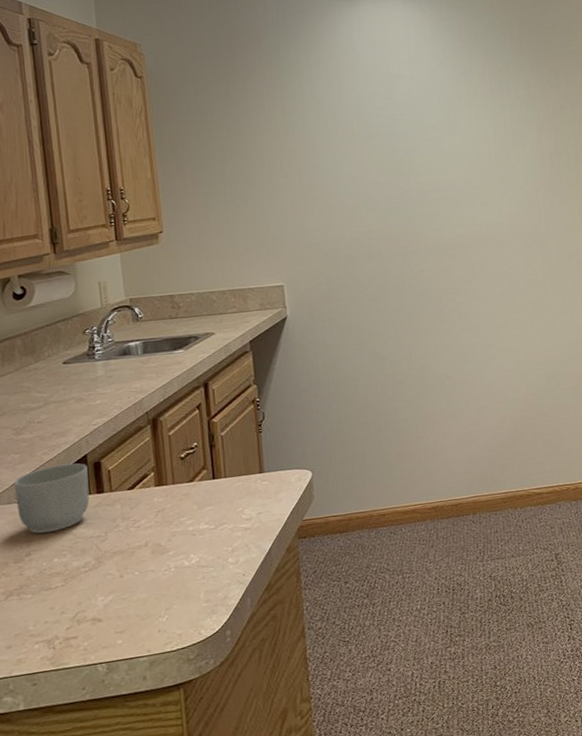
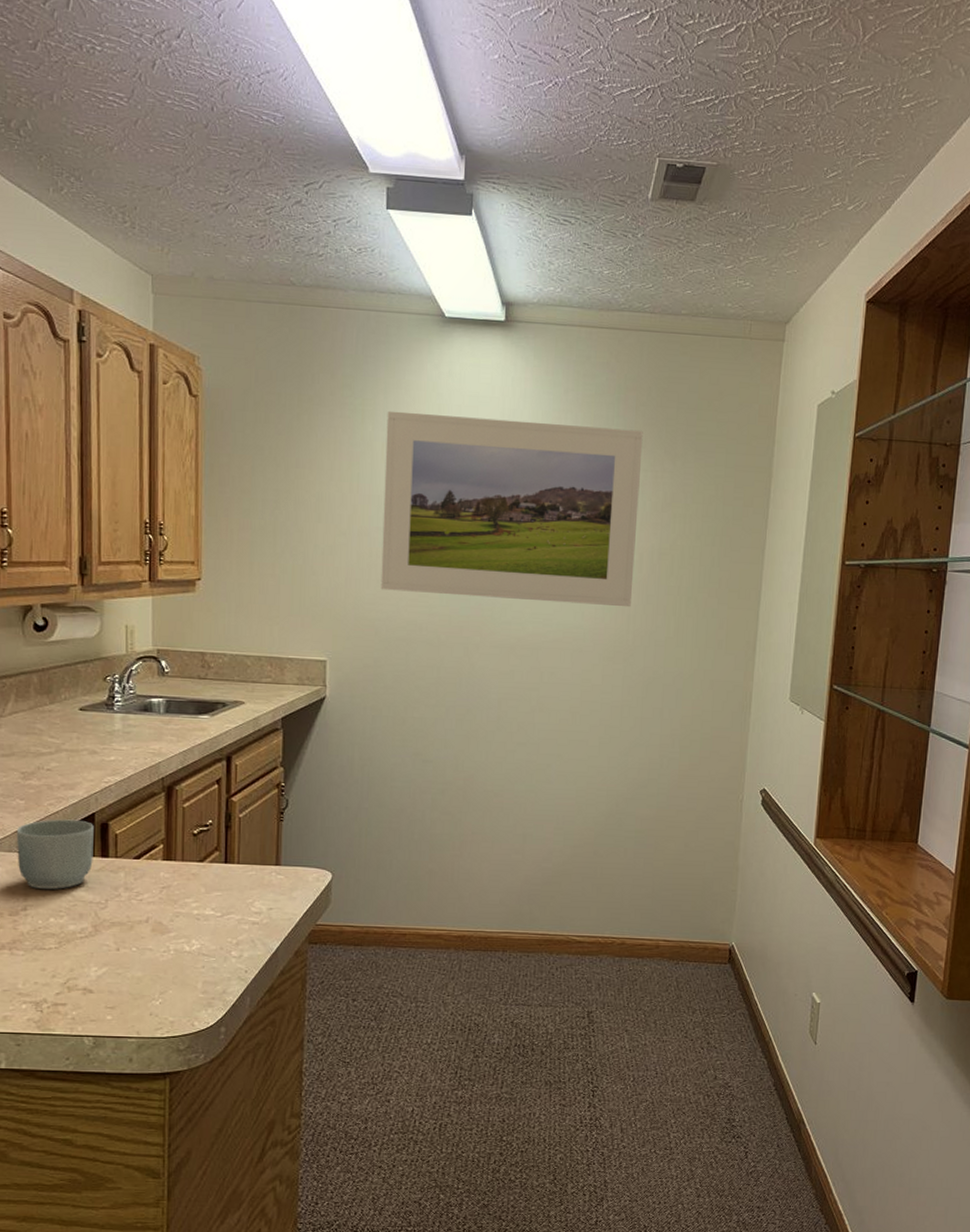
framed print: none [310,55,540,218] -> present [380,410,643,608]

